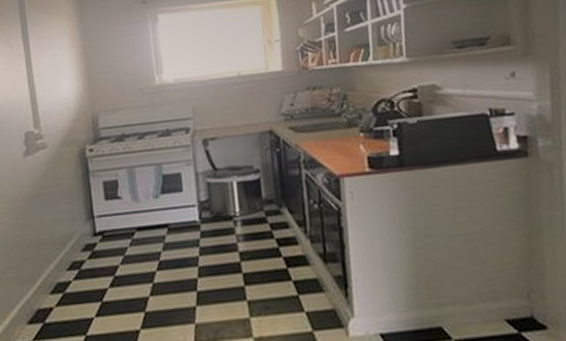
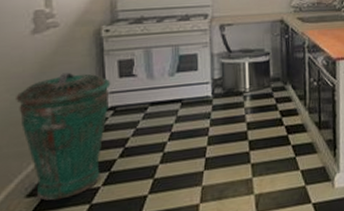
trash can: none [14,195,98,329] -> present [16,72,111,201]

